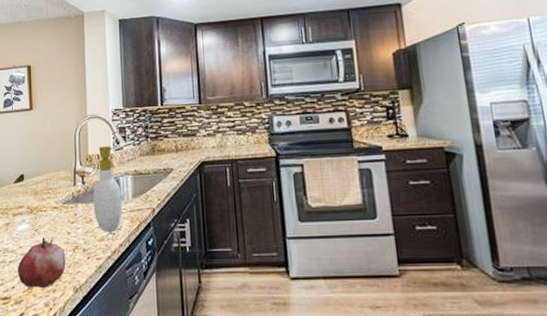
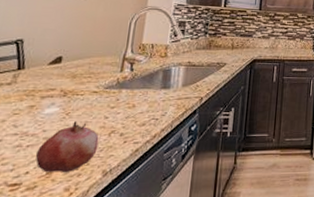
soap bottle: present [93,146,122,232] -> none [138,37,177,117]

